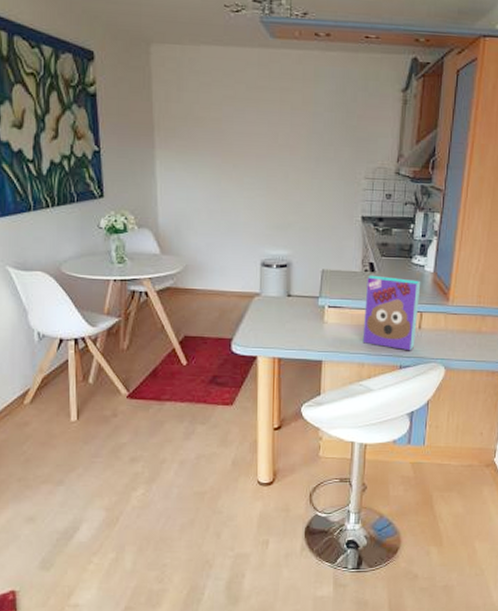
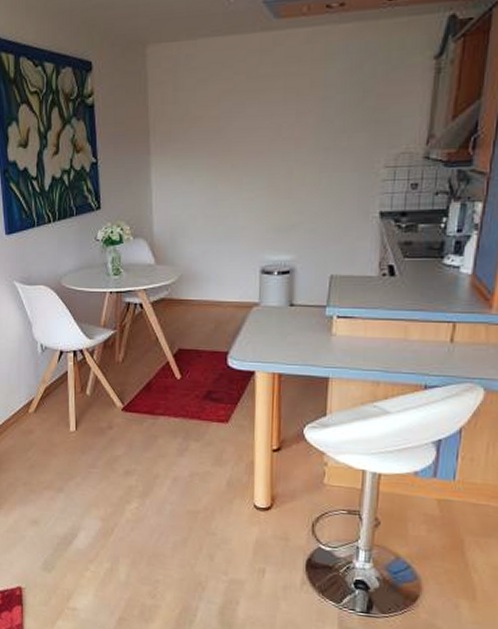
cereal box: present [362,275,421,351] -> none [378,279,455,369]

